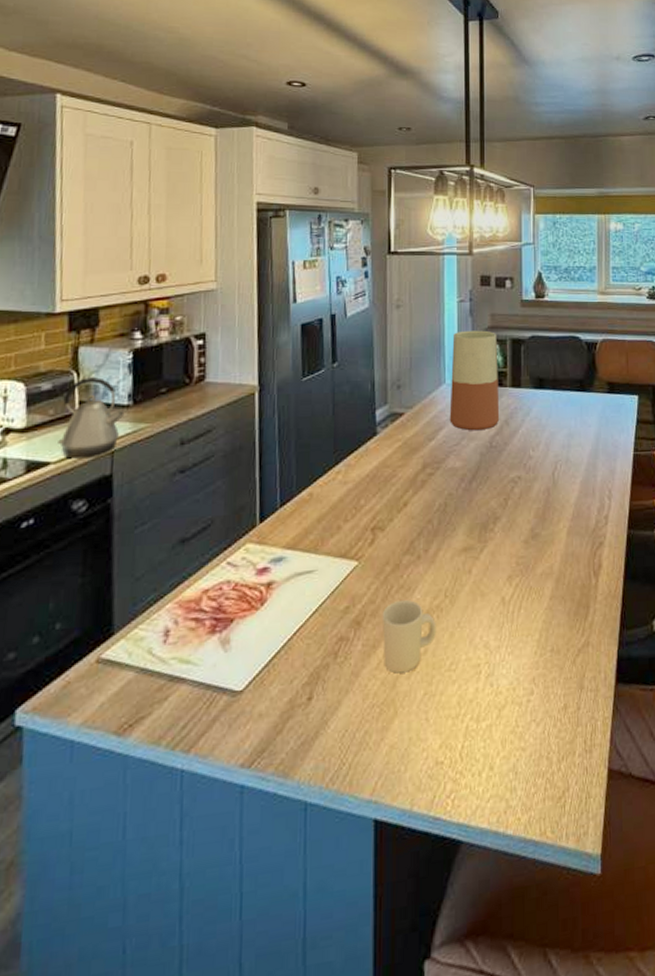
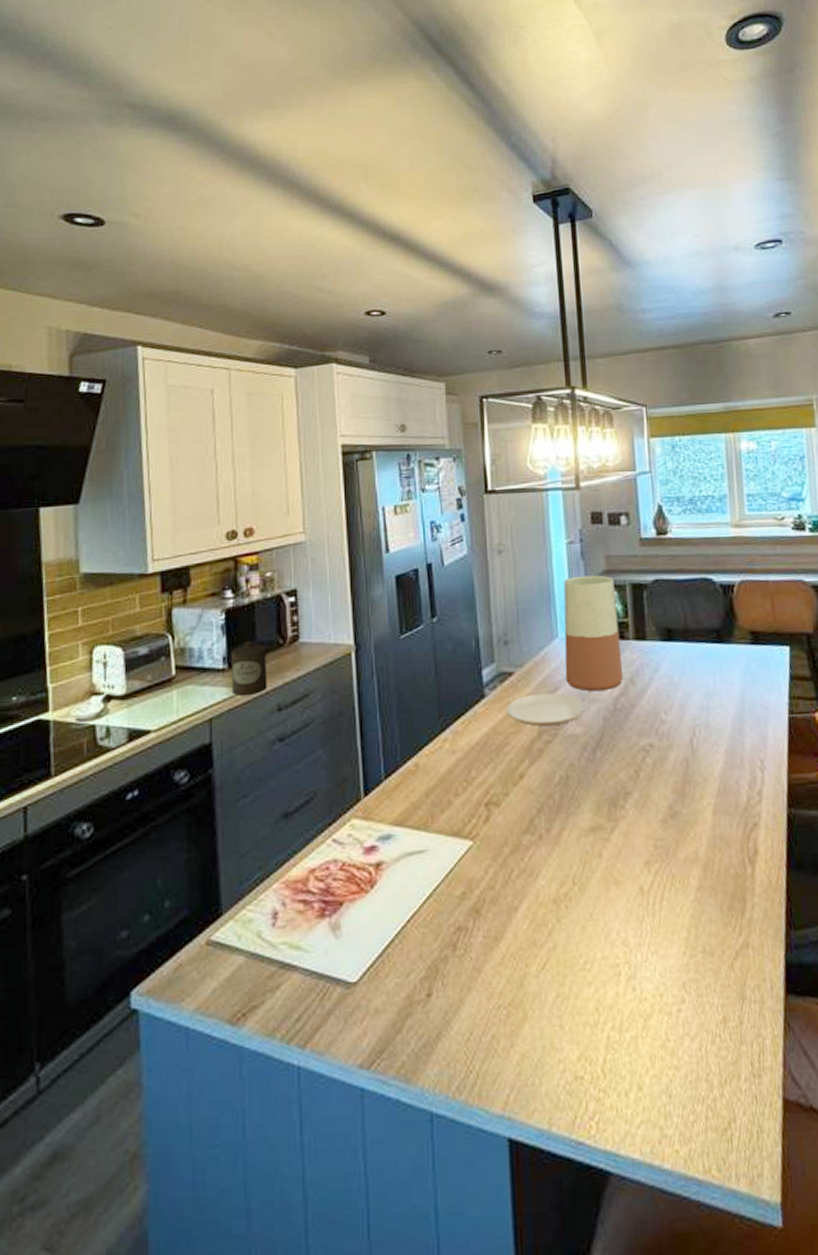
kettle: present [58,377,125,460] -> none [157,640,221,728]
canister: none [135,380,172,430] -> present [230,642,267,695]
mug: present [382,600,436,674] -> none [503,887,566,971]
plate: none [396,431,465,460] -> present [506,692,586,726]

